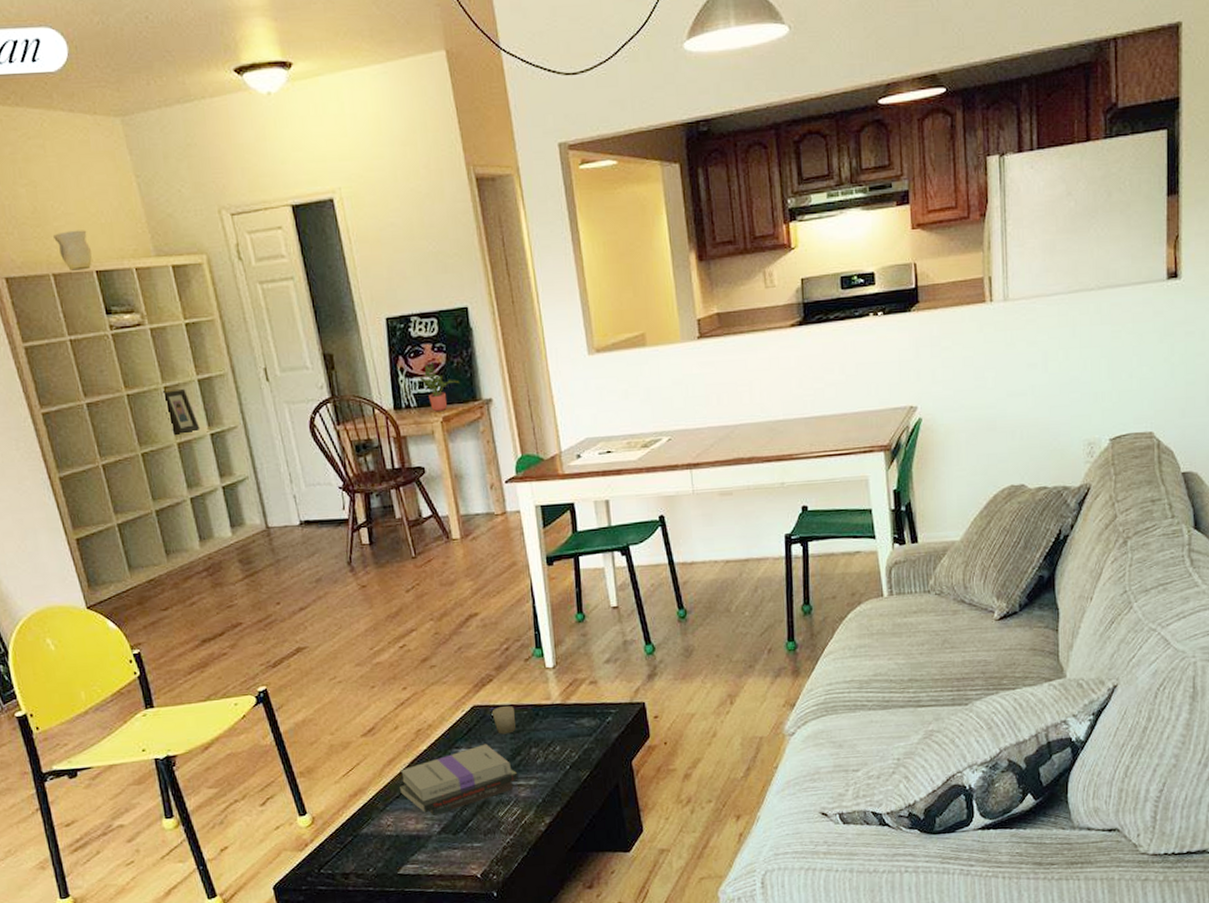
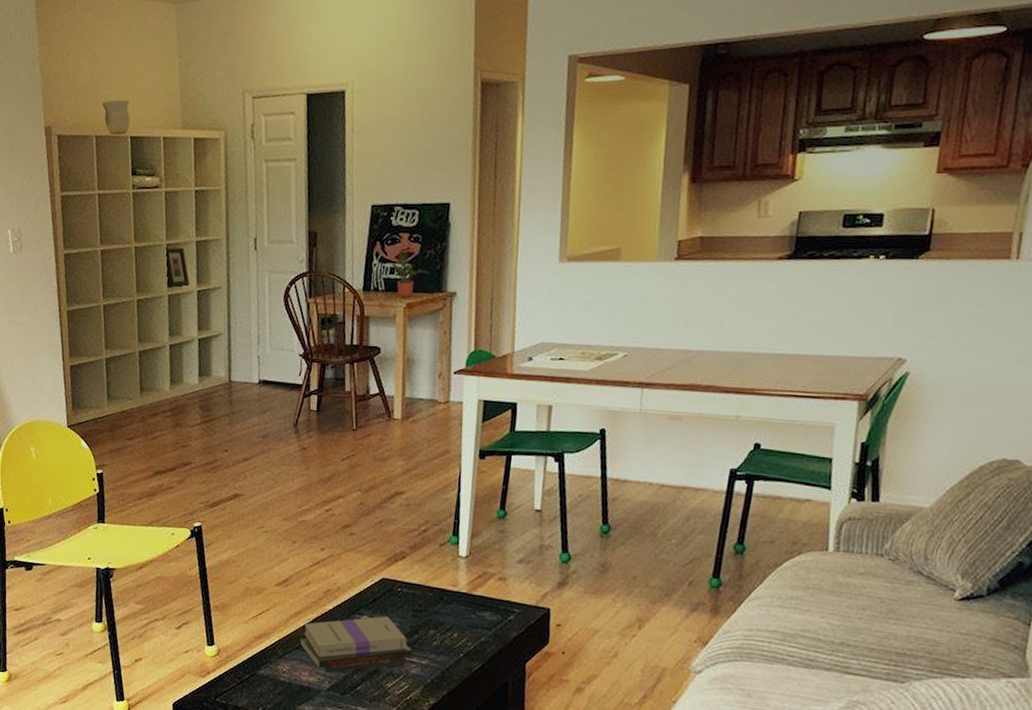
candle: present [491,705,516,735] -> none [398,583,421,612]

